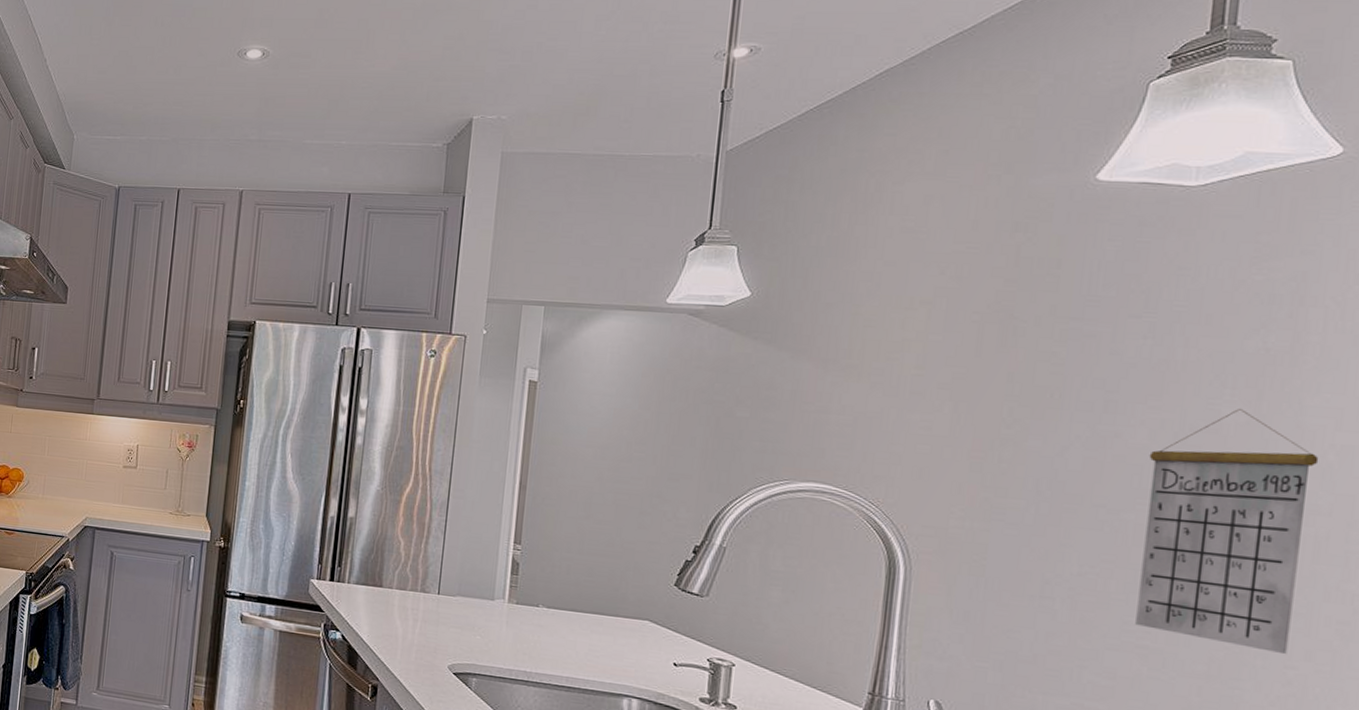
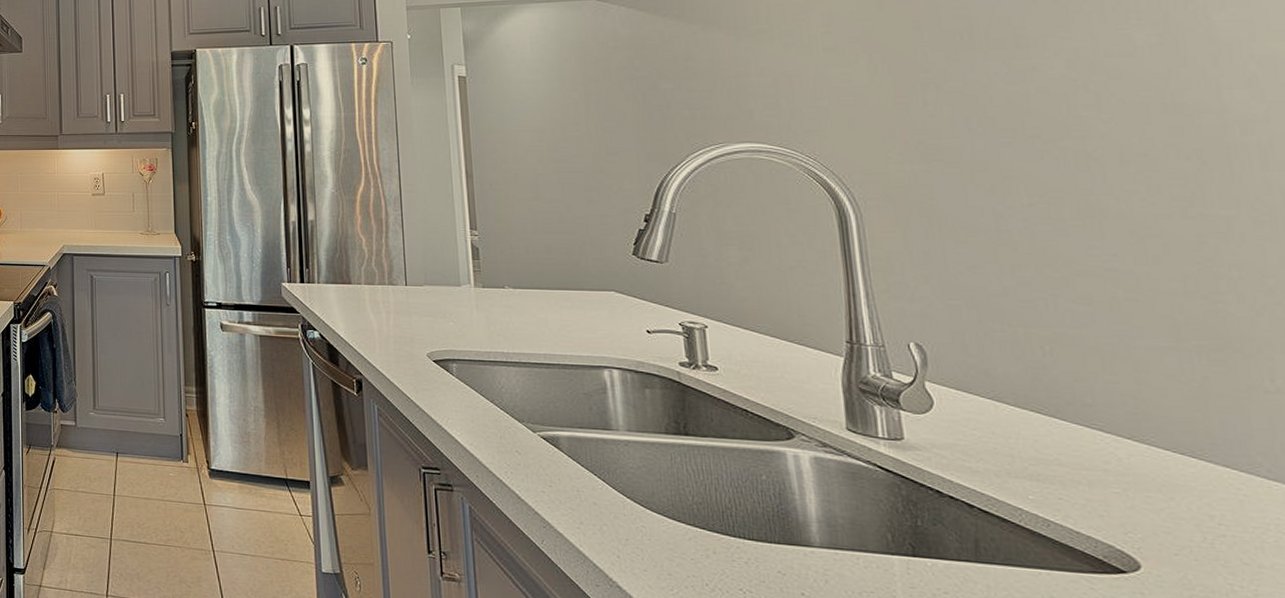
calendar: present [1135,409,1319,655] -> none [1071,31,1262,264]

